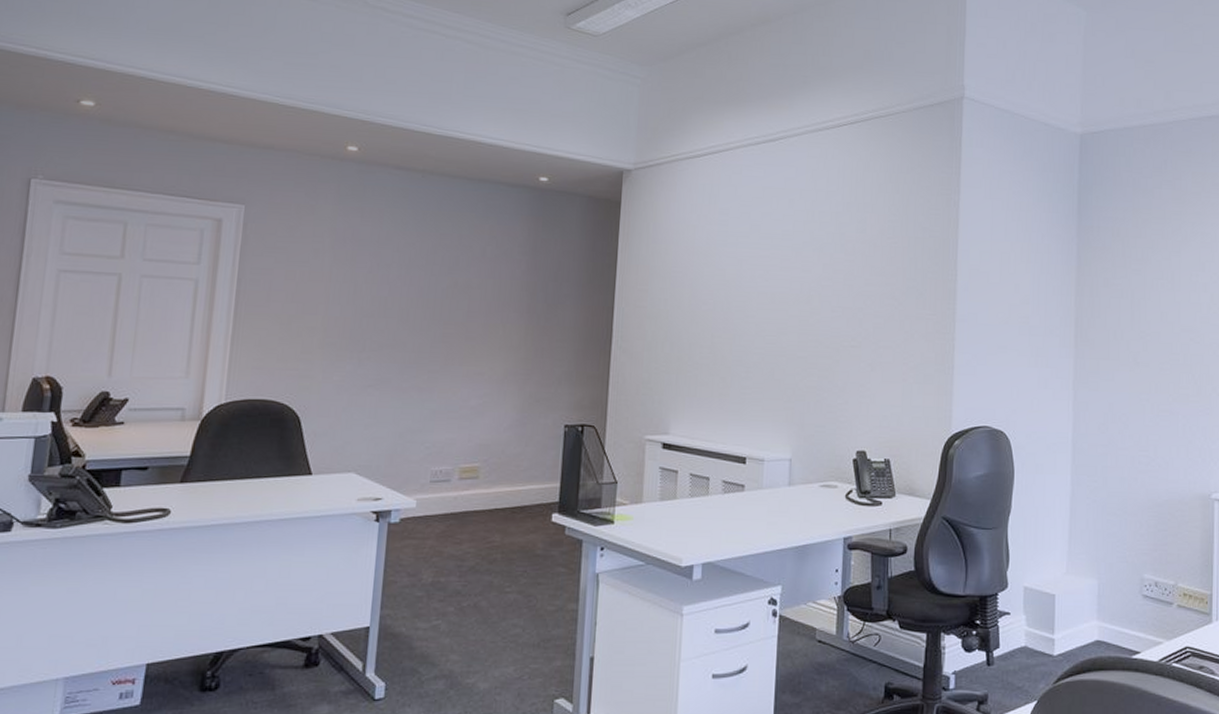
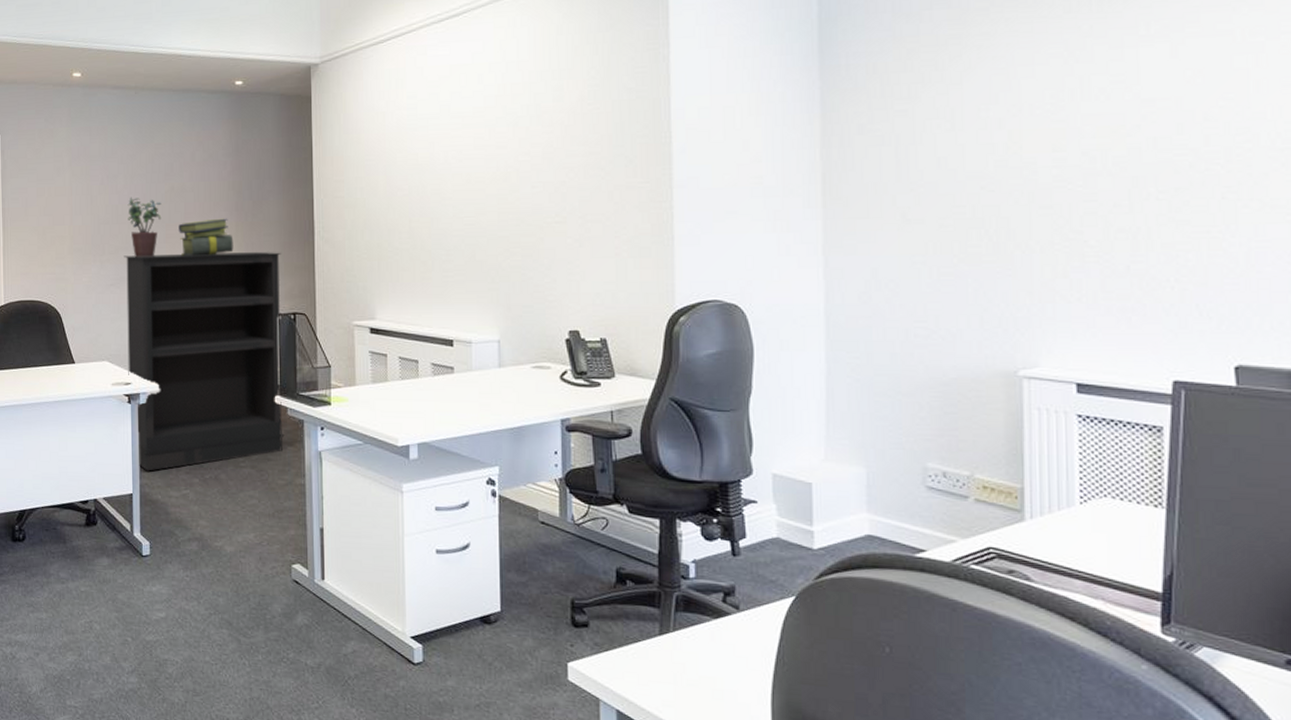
bookshelf: none [379,354,574,600] -> present [124,252,285,471]
potted plant: none [398,289,441,357] -> present [127,197,162,258]
stack of books: none [458,320,522,359] -> present [179,218,234,256]

